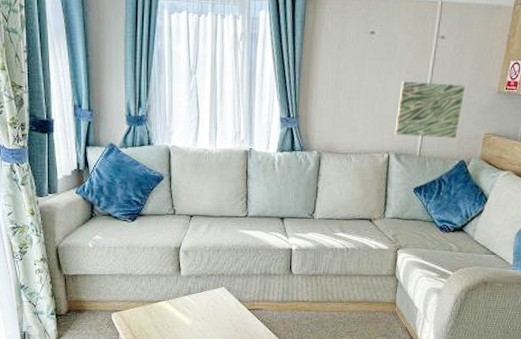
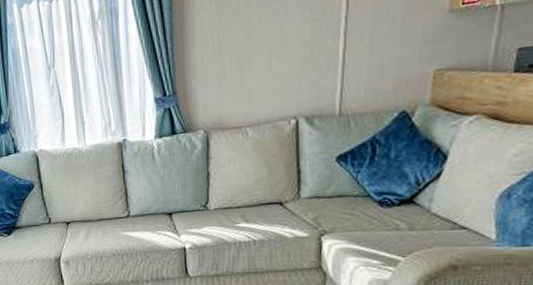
wall art: present [394,81,466,138] -> none [302,12,399,95]

